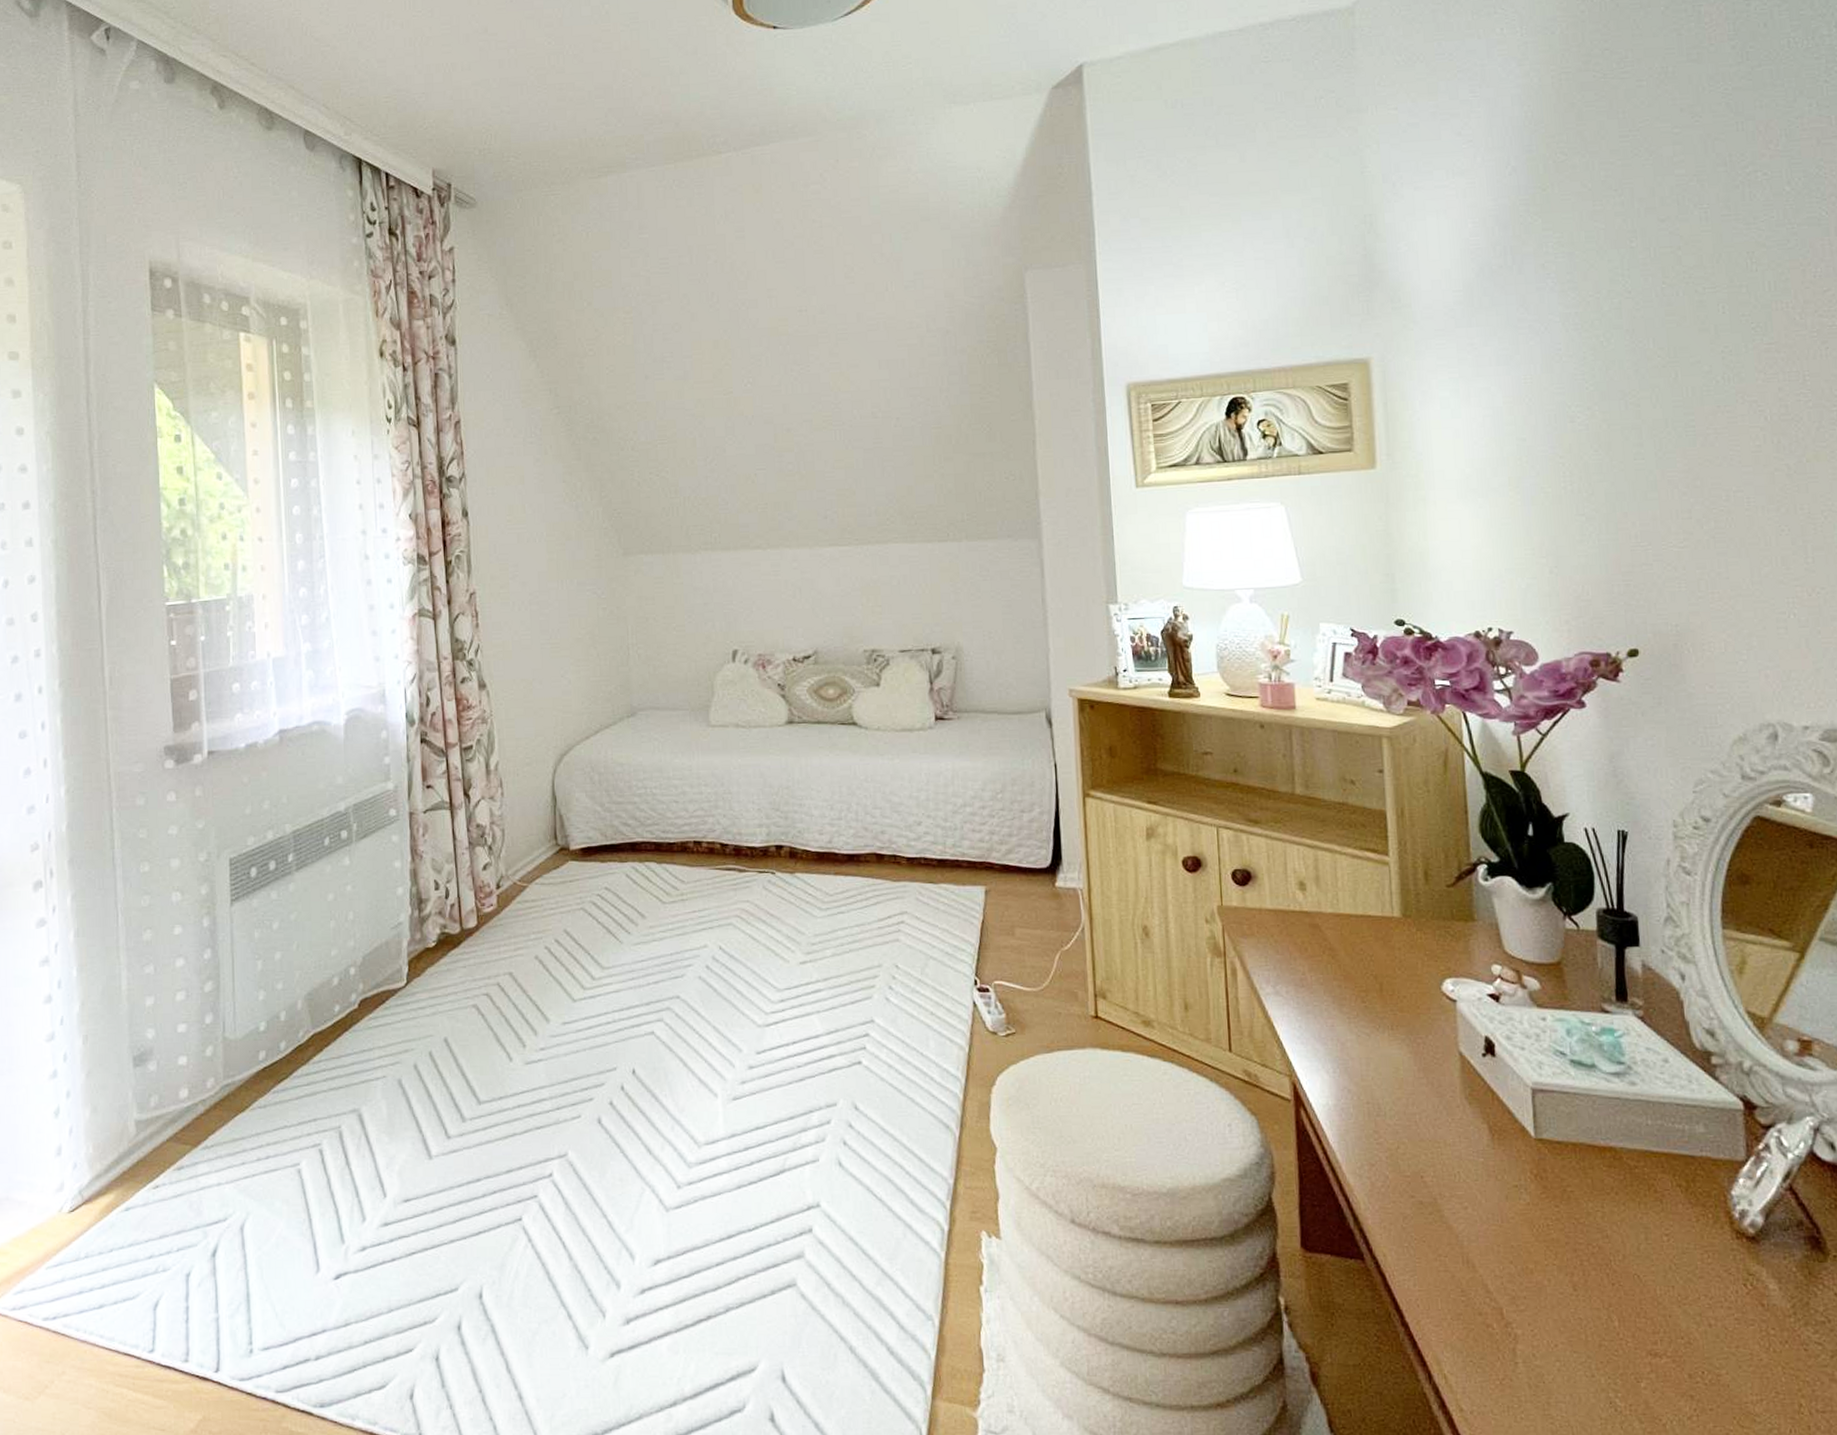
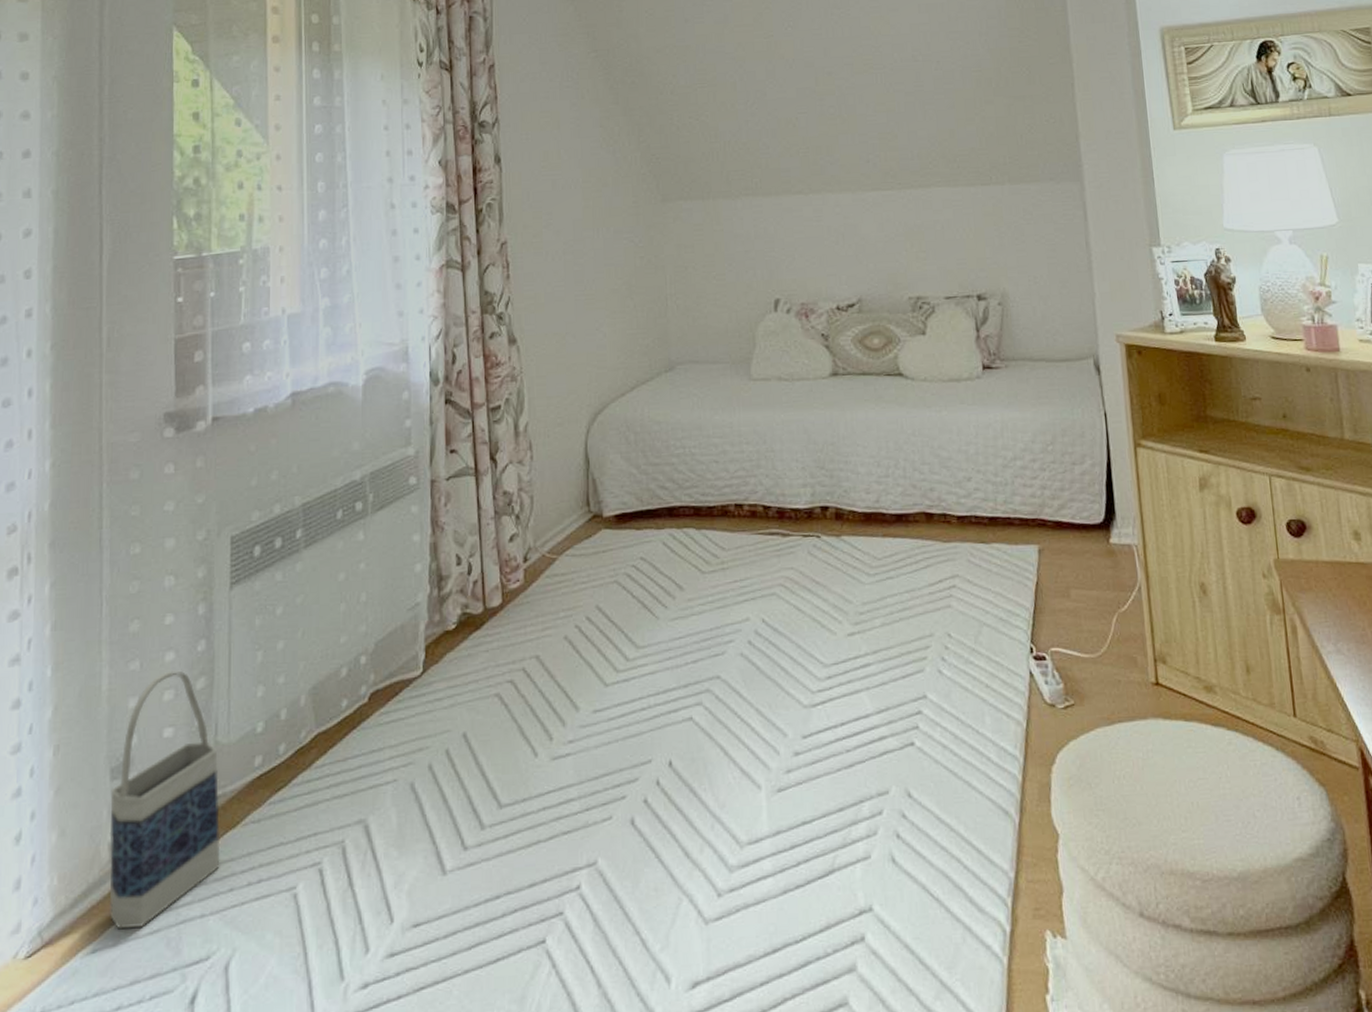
bag: none [134,975,233,1191] -> present [109,670,221,928]

